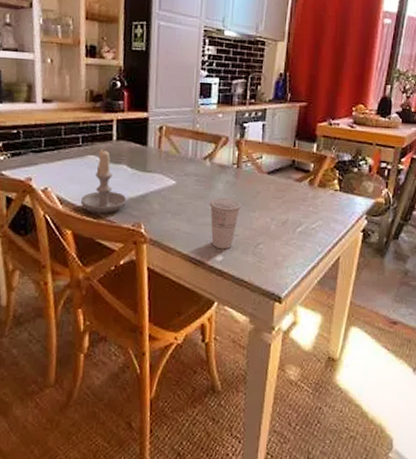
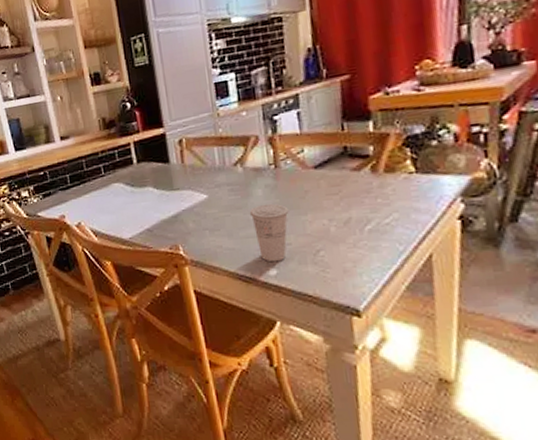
candle: present [80,148,127,213] -> none [113,174,160,241]

